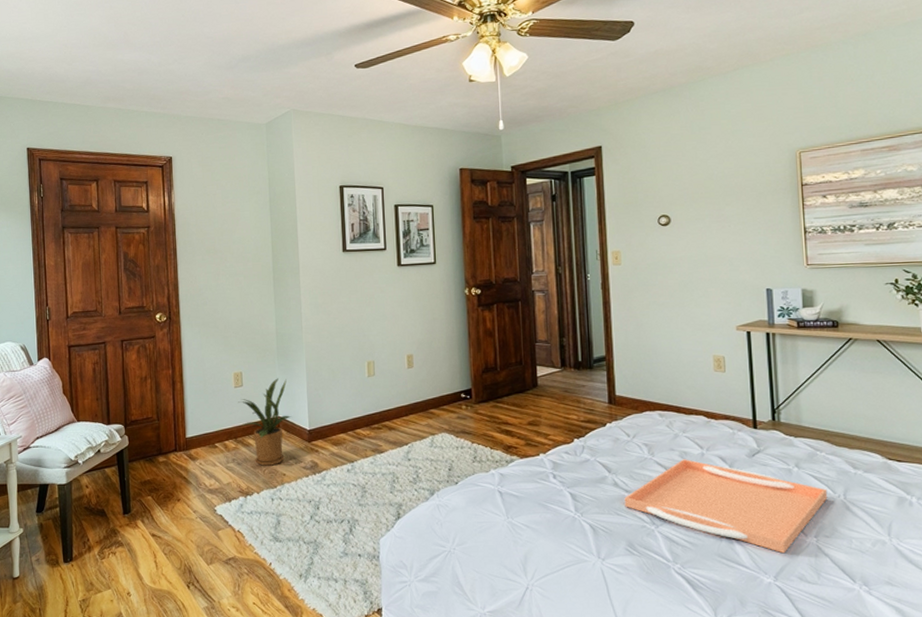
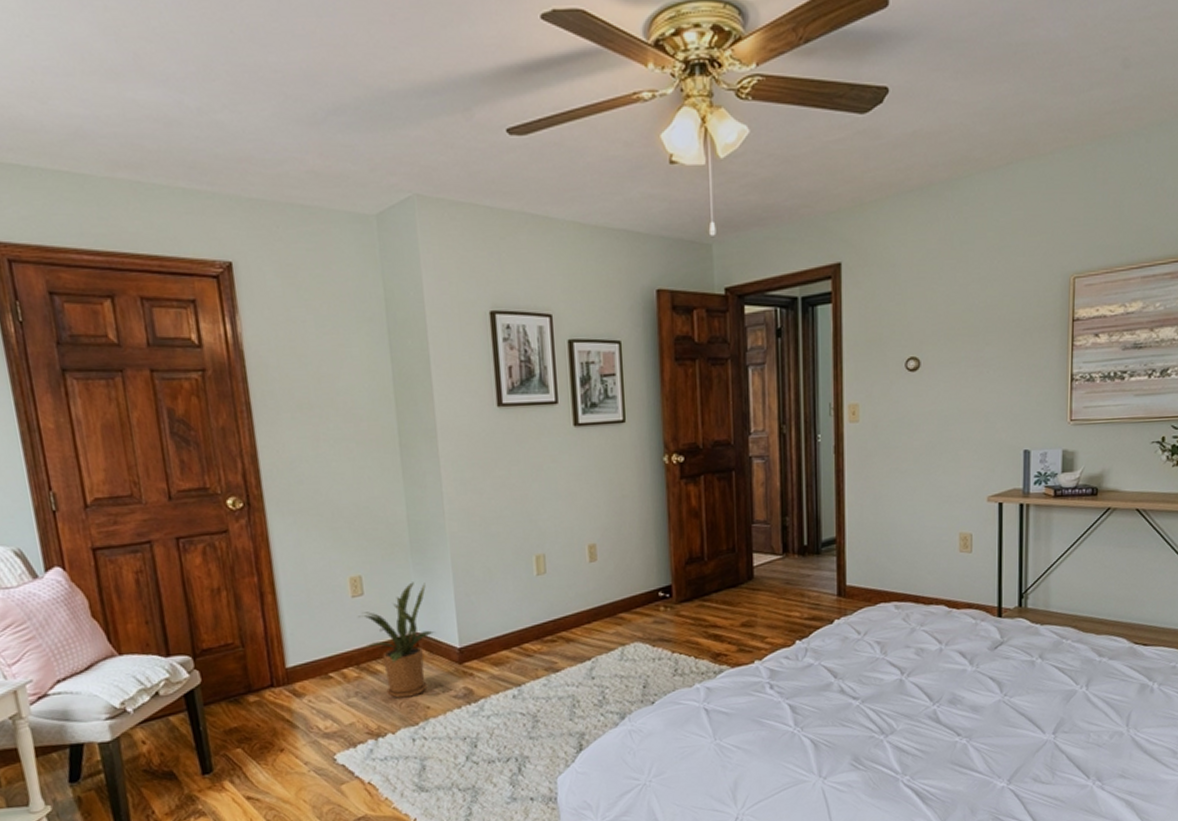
serving tray: present [624,459,828,554] -> none [851,656,1070,755]

